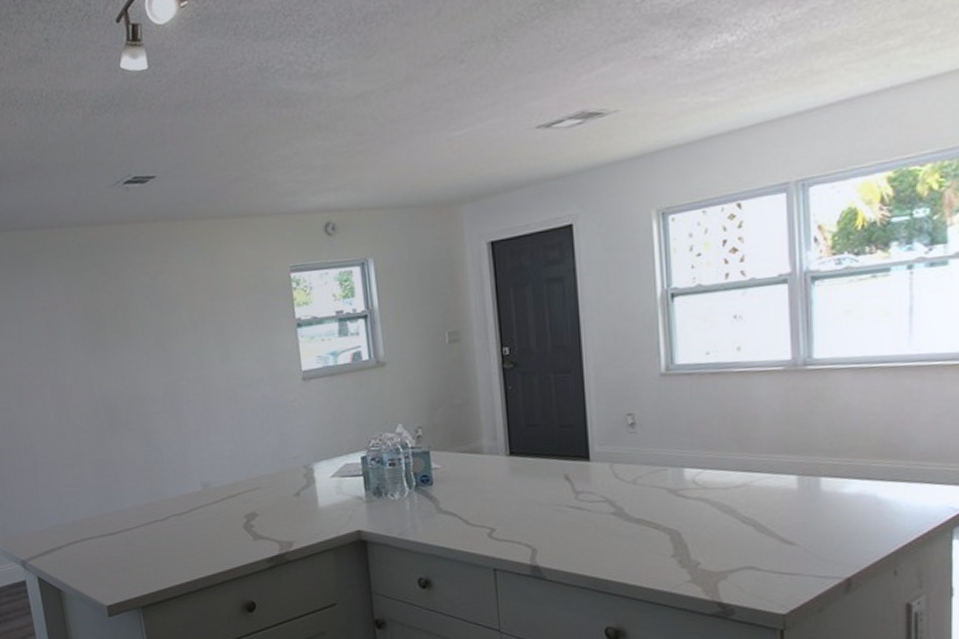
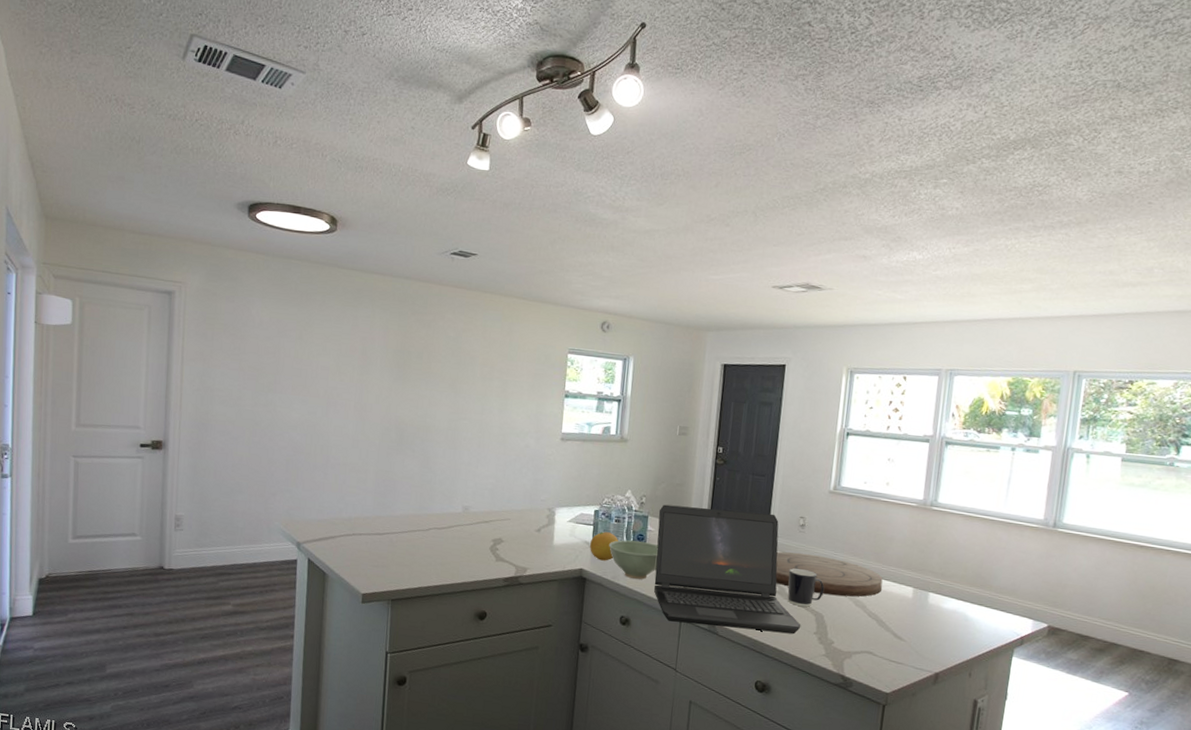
fruit: none [363,480,398,516] -> present [589,531,618,561]
bowl: none [387,483,453,531] -> present [609,540,658,580]
laptop computer: none [441,417,653,574] -> present [654,504,801,635]
cutting board: none [603,457,753,505] -> present [775,551,883,597]
mug: none [624,478,676,526] -> present [787,568,825,607]

